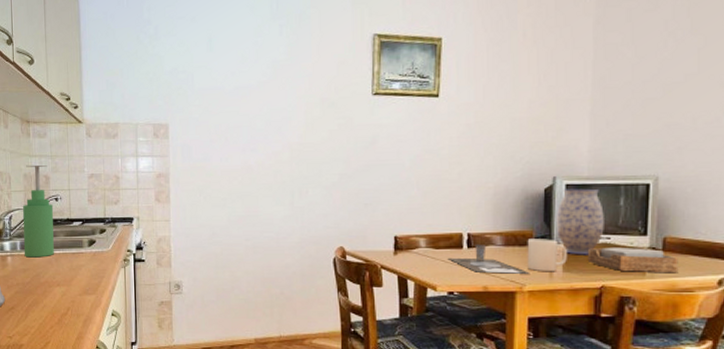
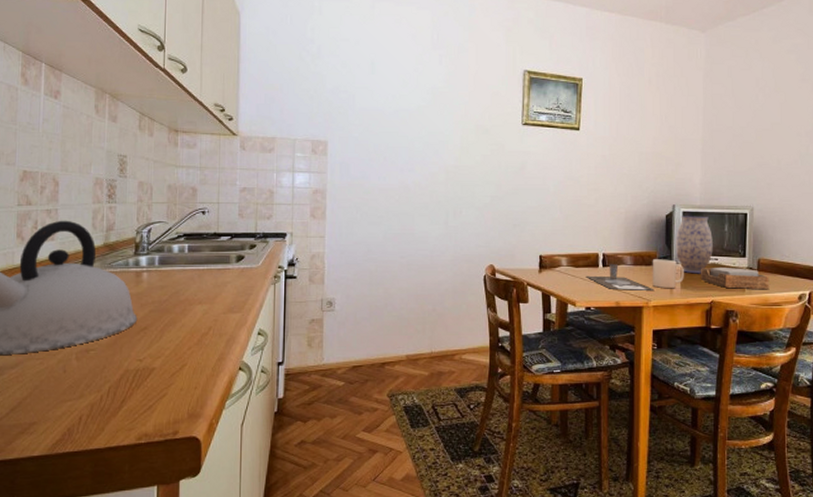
soap dispenser: present [22,164,54,258] -> none [162,176,200,274]

